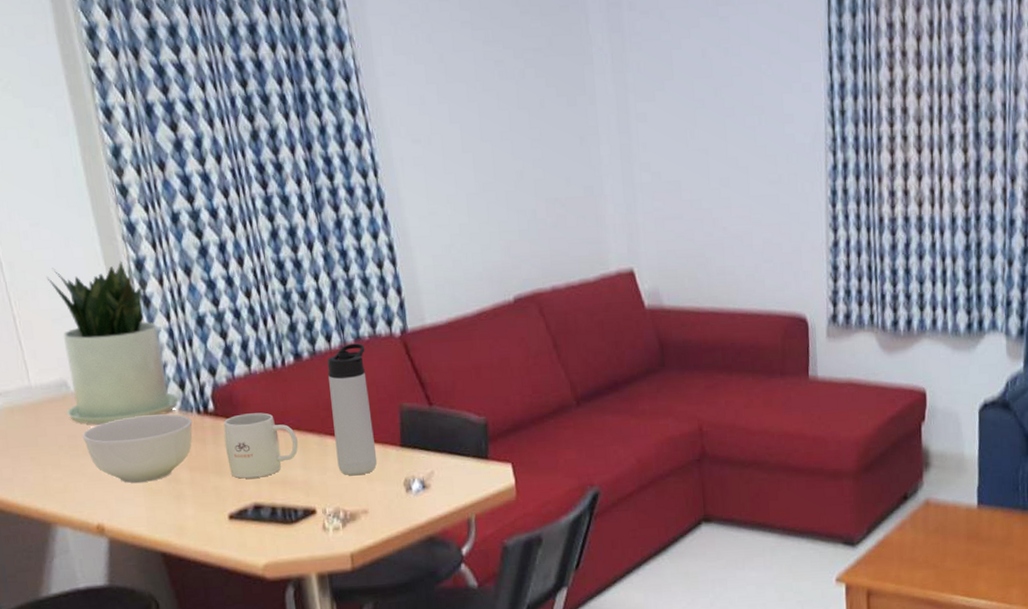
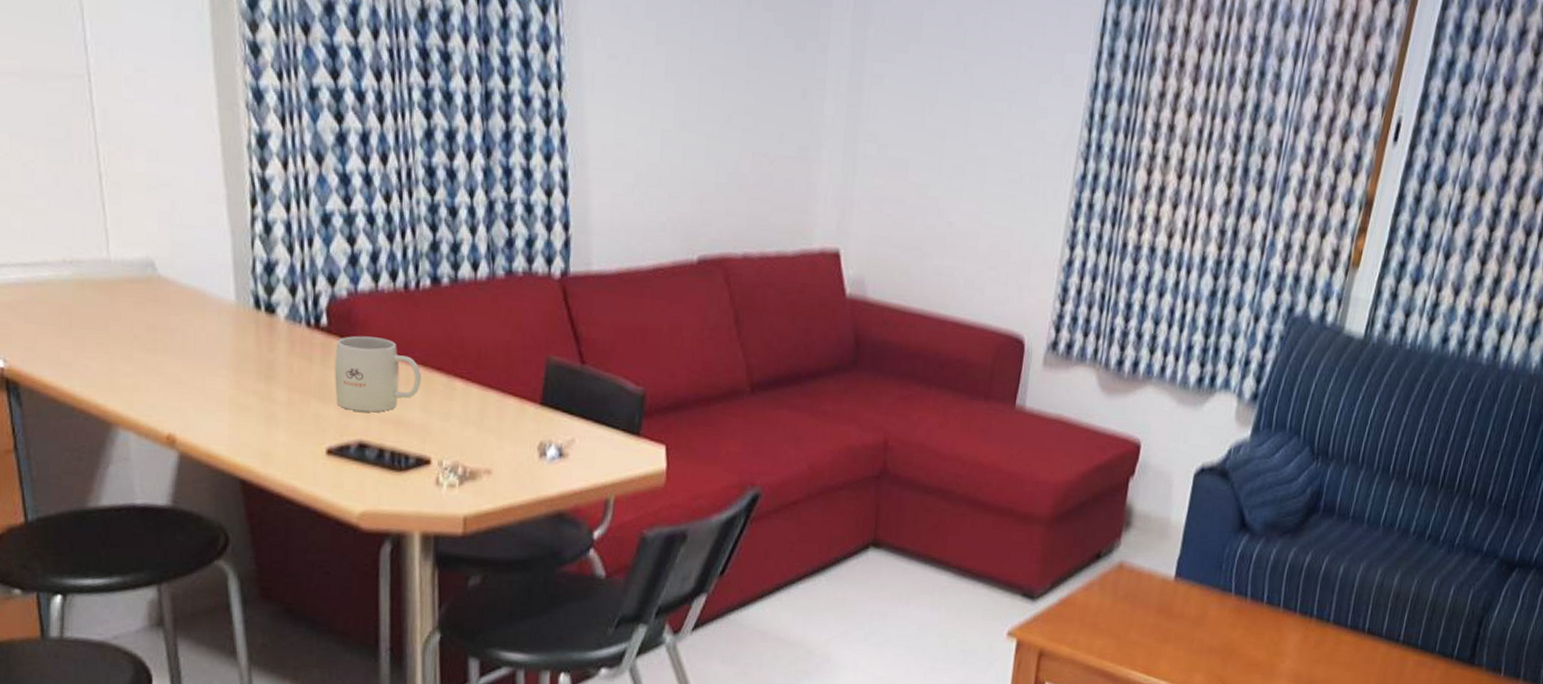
planter: present [46,261,180,424] -> none [146,125,288,320]
bowl: present [82,414,193,483] -> none [164,316,299,395]
thermos bottle: present [327,343,378,476] -> none [464,277,516,430]

